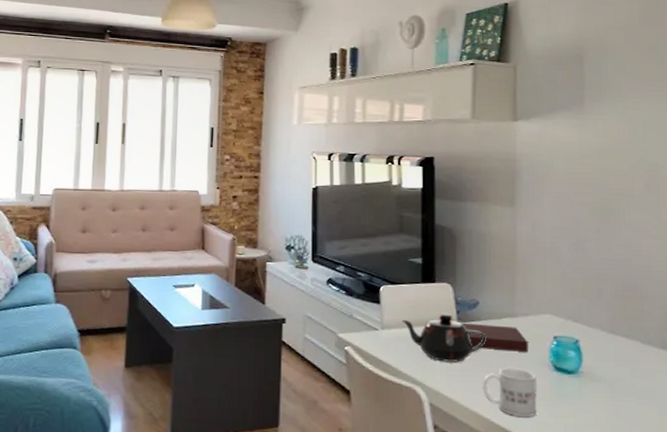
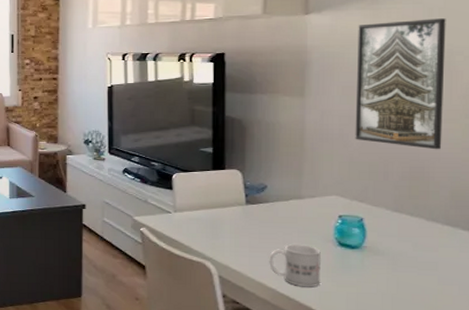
teapot: present [400,313,486,362] -> none [192,196,273,240]
notebook: present [462,322,528,352] -> none [250,205,314,230]
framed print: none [566,131,653,268] -> present [355,18,446,150]

